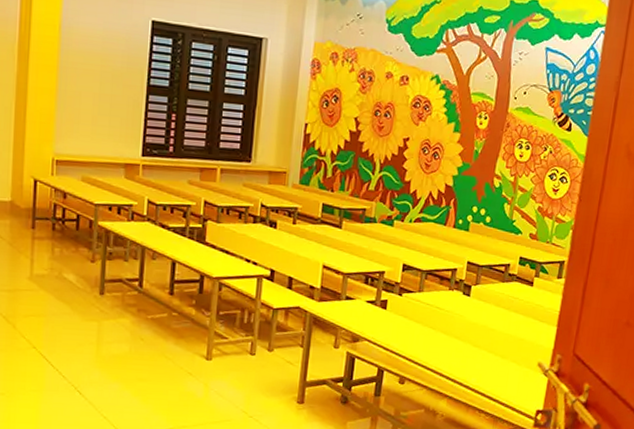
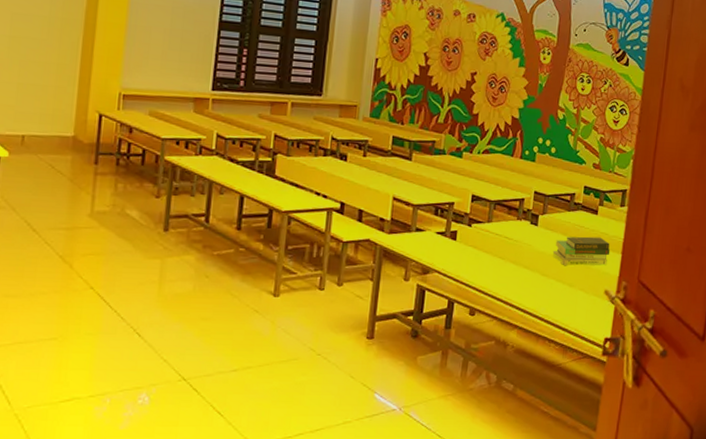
books: none [485,308,545,338] -> present [552,236,610,266]

